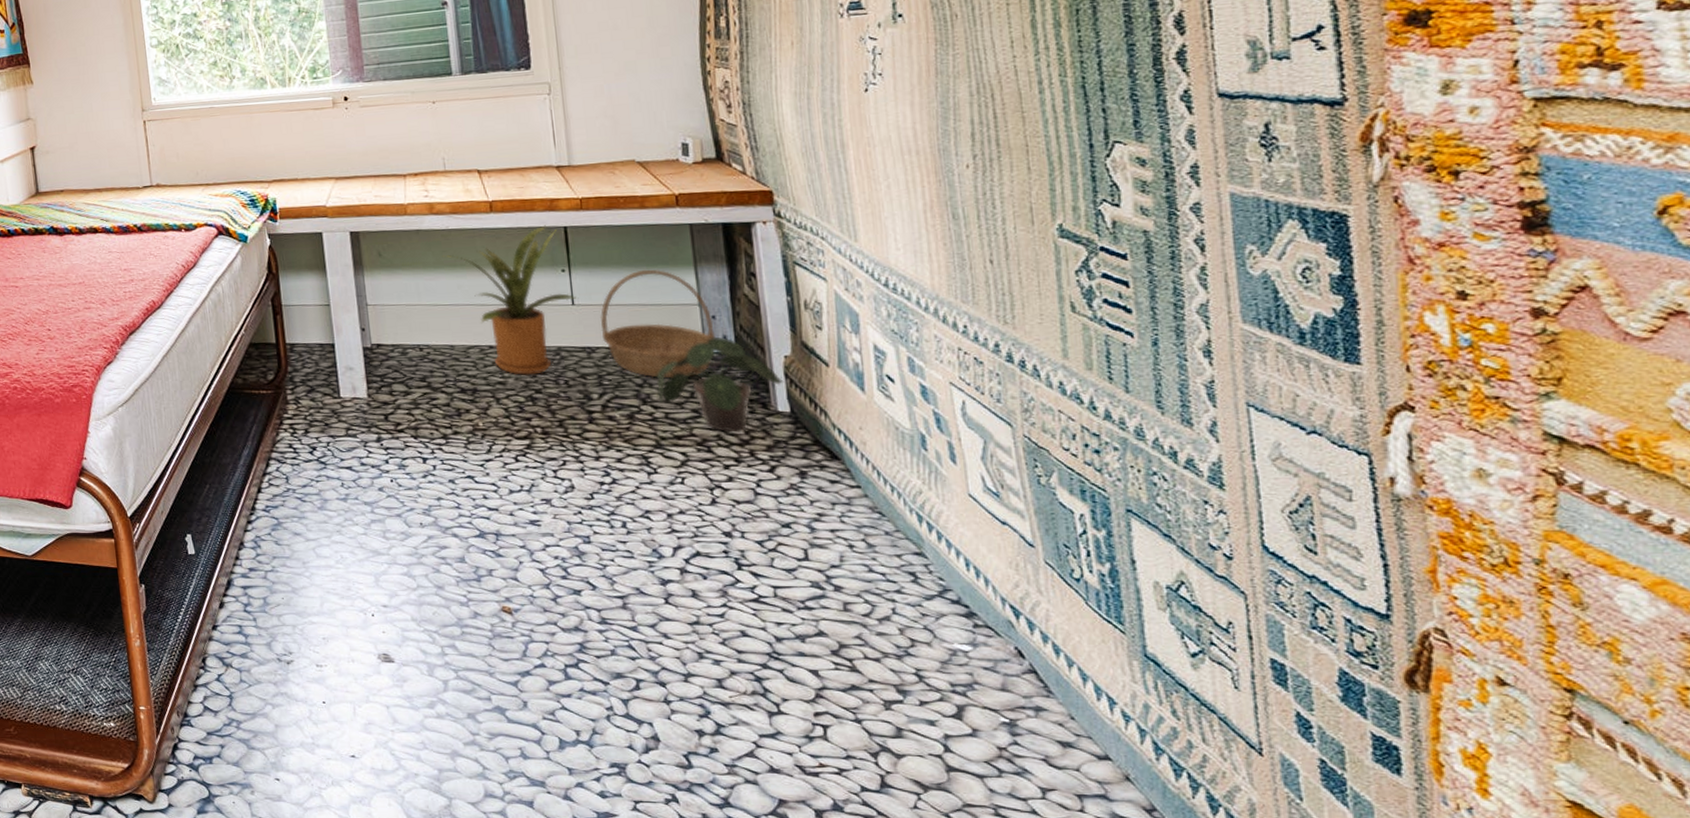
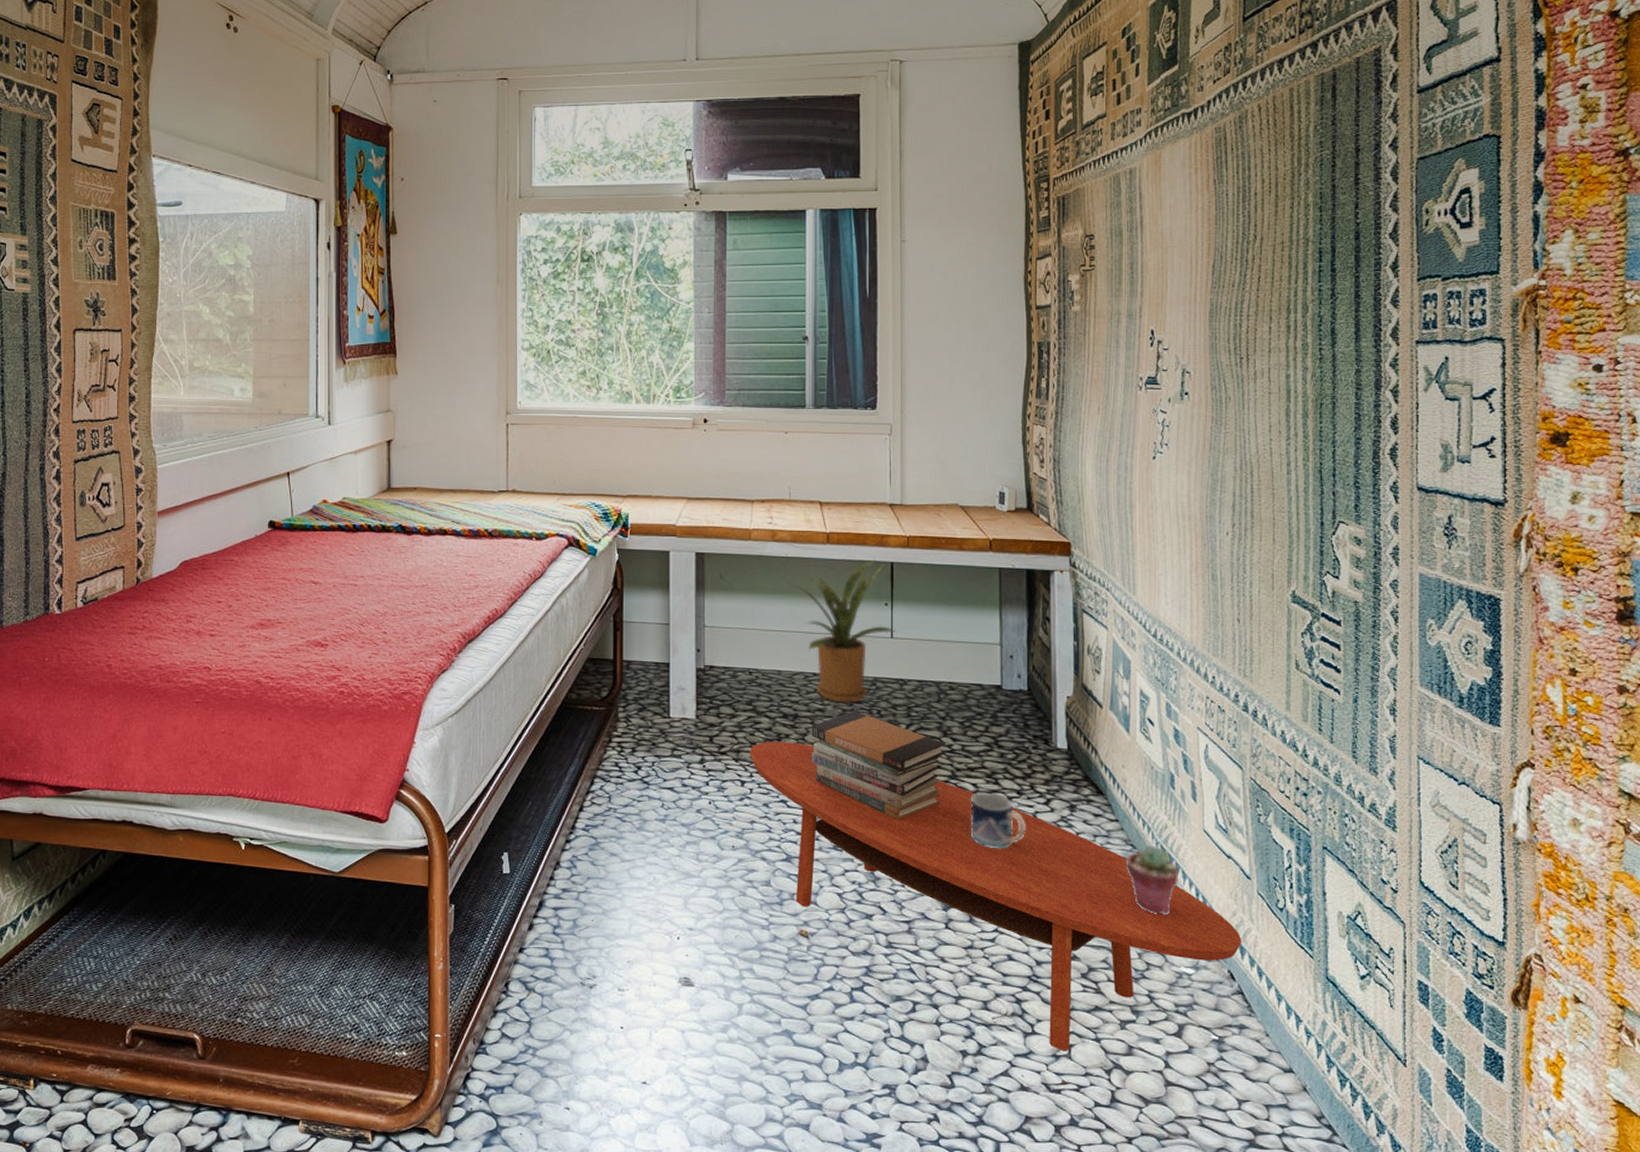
coffee table: none [428,417,1031,733] -> present [749,742,1243,1051]
book stack: none [492,382,646,493] -> present [811,711,945,821]
basket: present [600,269,715,380] -> none [914,608,1011,714]
potted plant: present [656,337,785,433] -> none [957,676,1065,766]
mug: none [681,461,749,520] -> present [971,792,1025,849]
potted succulent: none [874,513,943,588] -> present [1127,846,1179,916]

